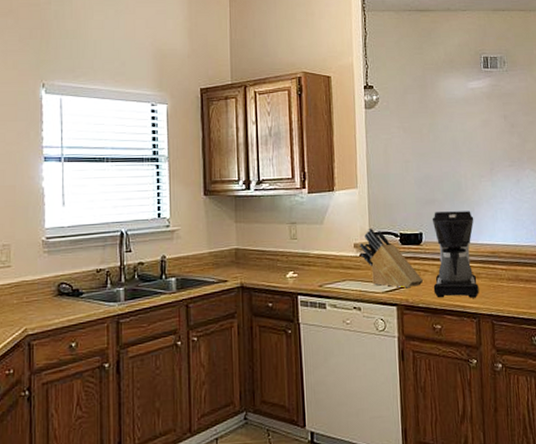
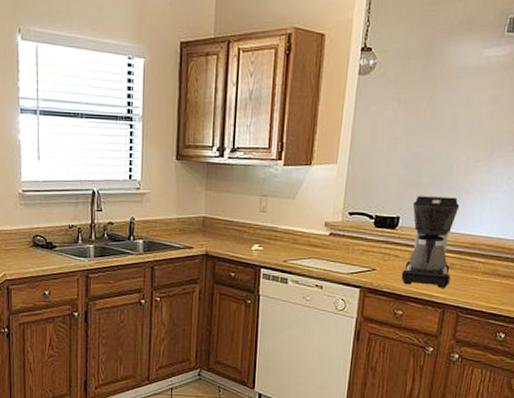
knife block: present [360,229,424,288] -> none [330,208,393,272]

